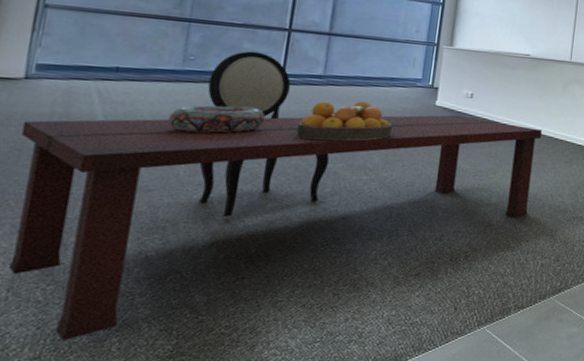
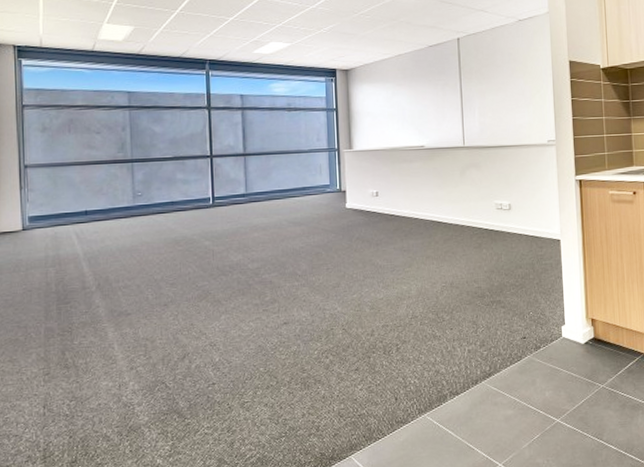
dining table: present [8,115,543,342] -> none [28,214,449,447]
decorative bowl: present [168,105,265,133] -> none [132,231,206,260]
dining chair: present [198,51,330,217] -> none [156,180,265,331]
fruit bowl: present [296,101,393,142] -> none [232,213,313,255]

